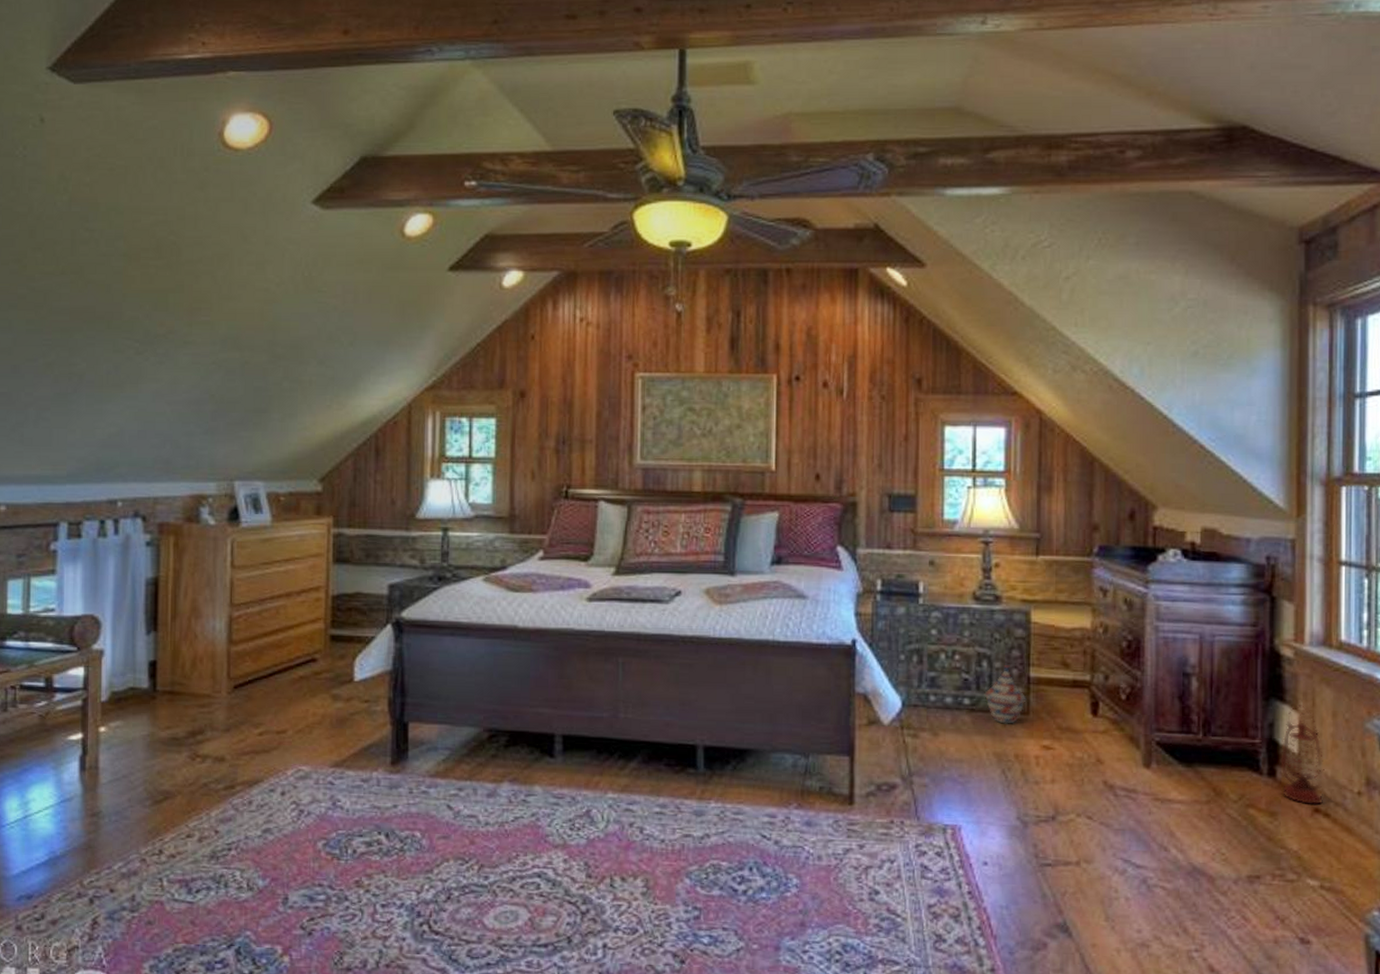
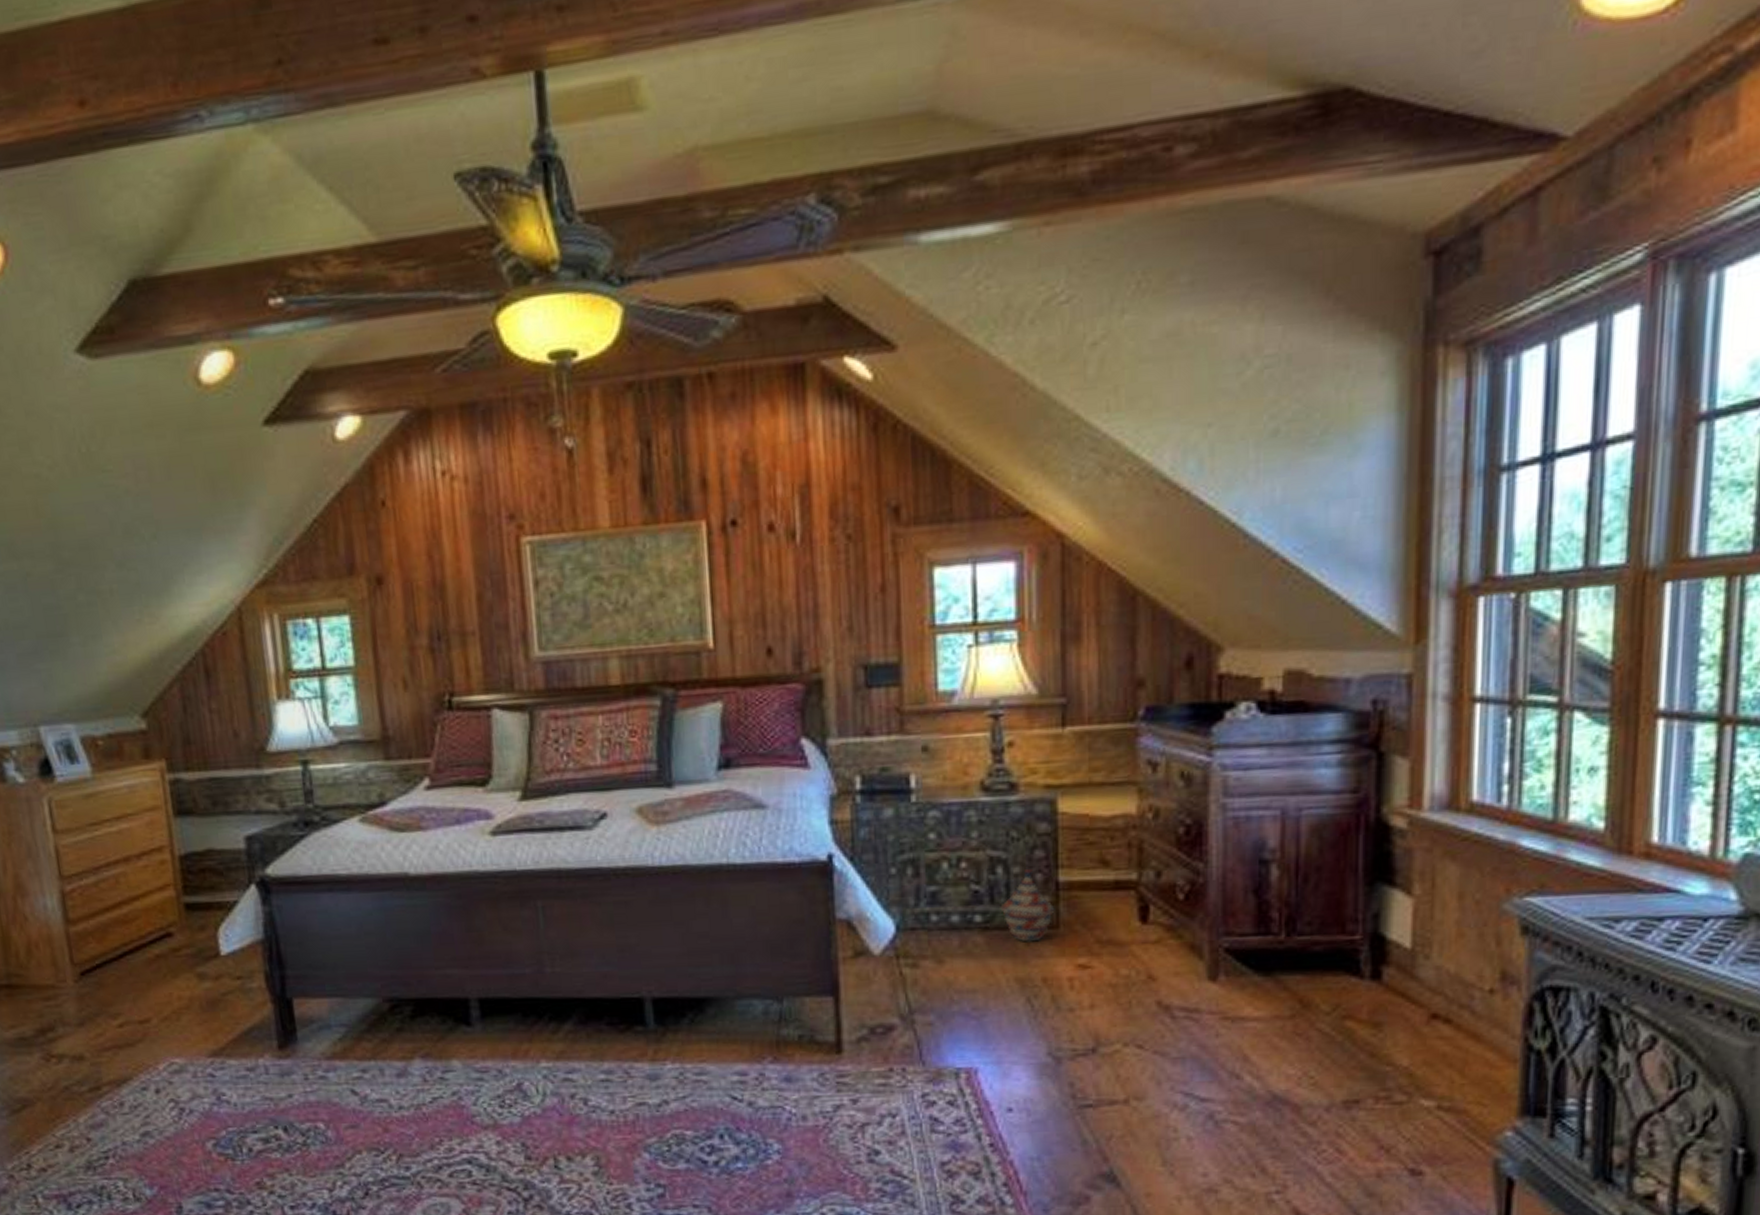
lantern: present [1280,705,1324,806] -> none [1387,887,1446,1011]

